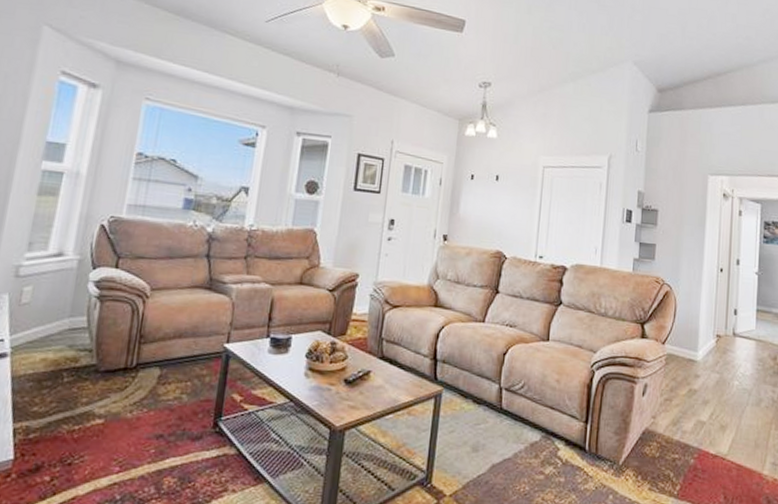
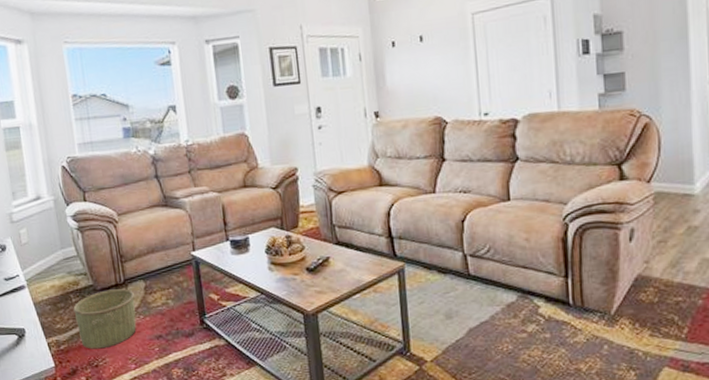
basket: none [58,373,144,444] -> present [73,287,136,349]

